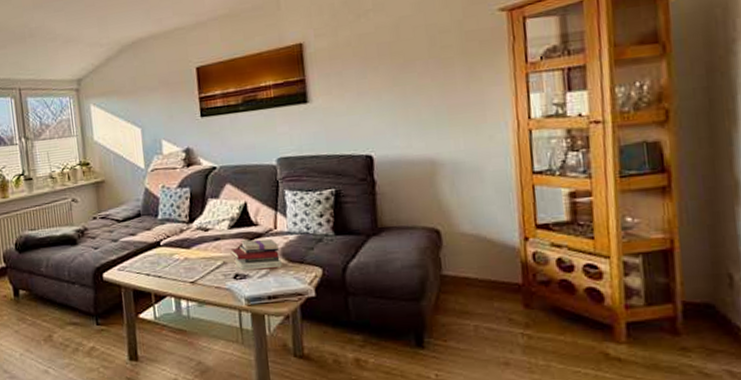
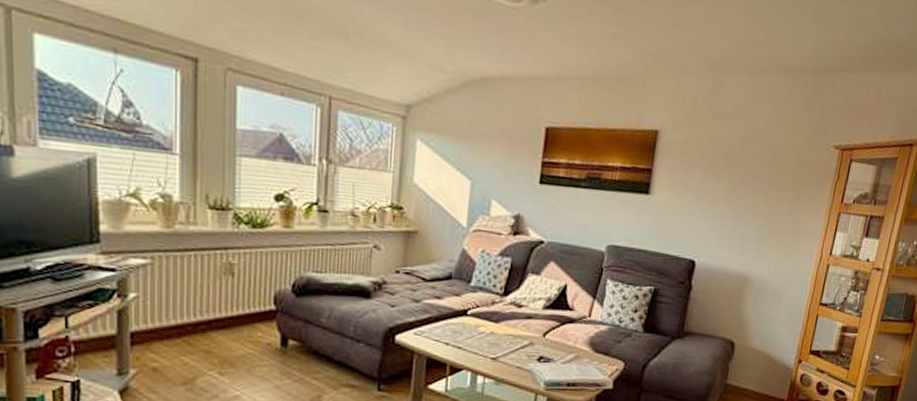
books: present [230,238,282,271] -> none [539,323,589,358]

